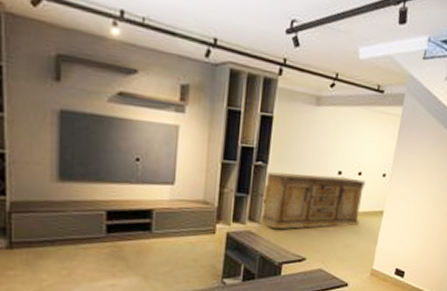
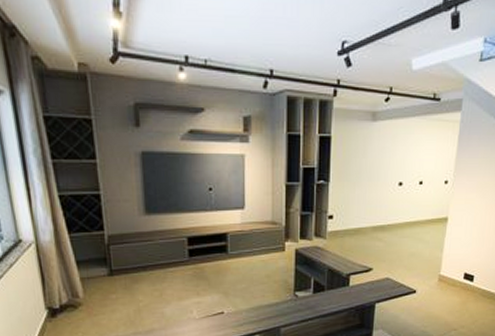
sideboard: present [258,171,366,230] -> none [324,188,428,243]

